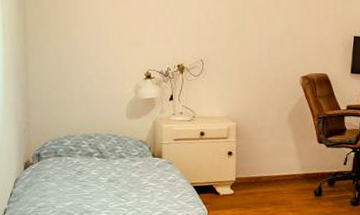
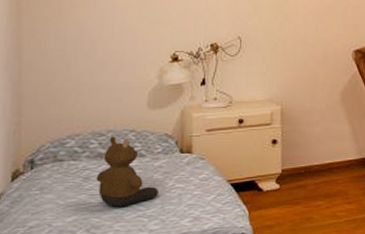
bear: none [87,139,135,197] -> present [96,136,159,207]

